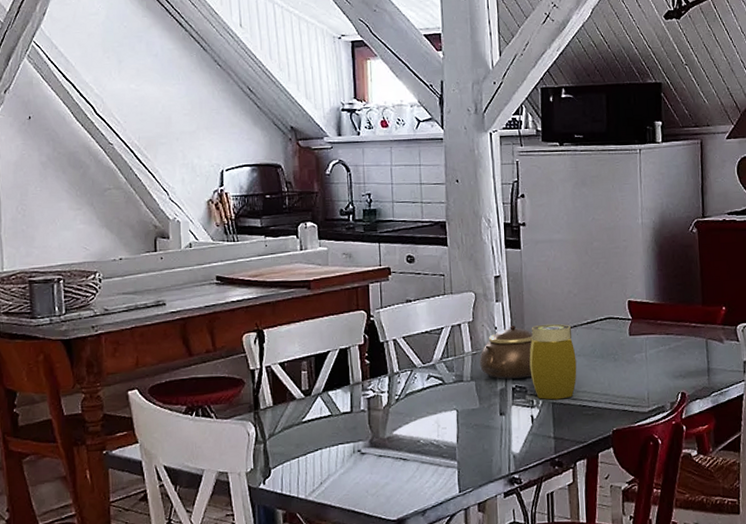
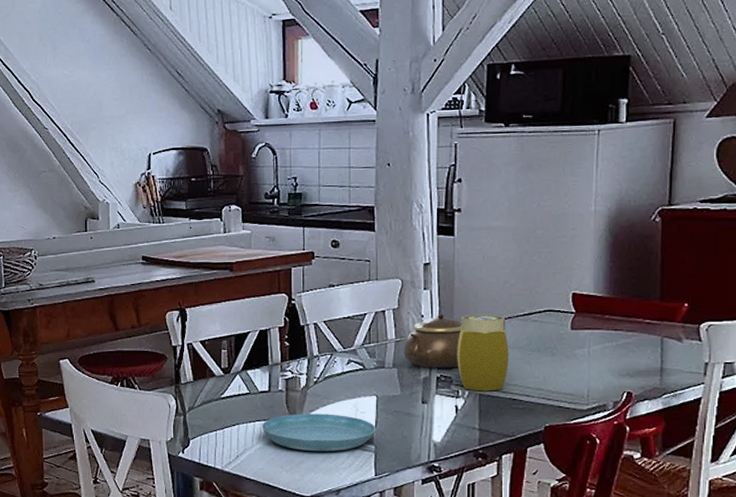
saucer: none [344,431,458,472] -> present [261,414,376,452]

